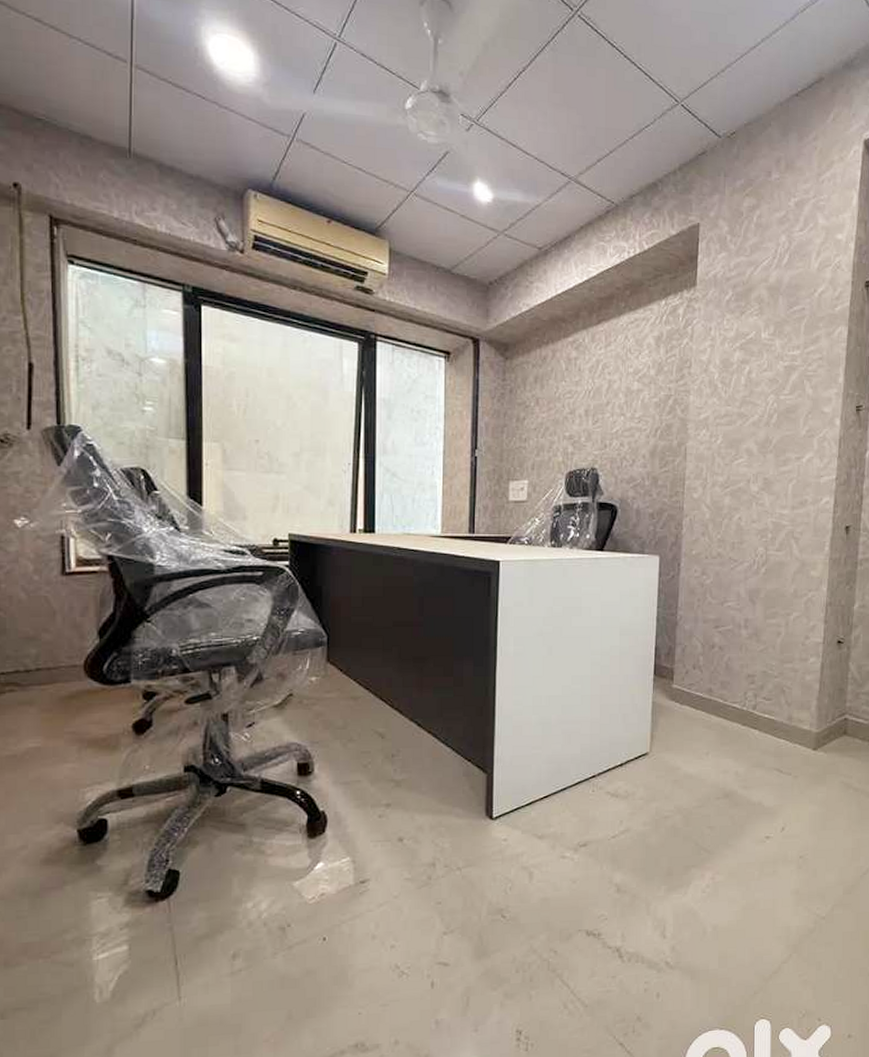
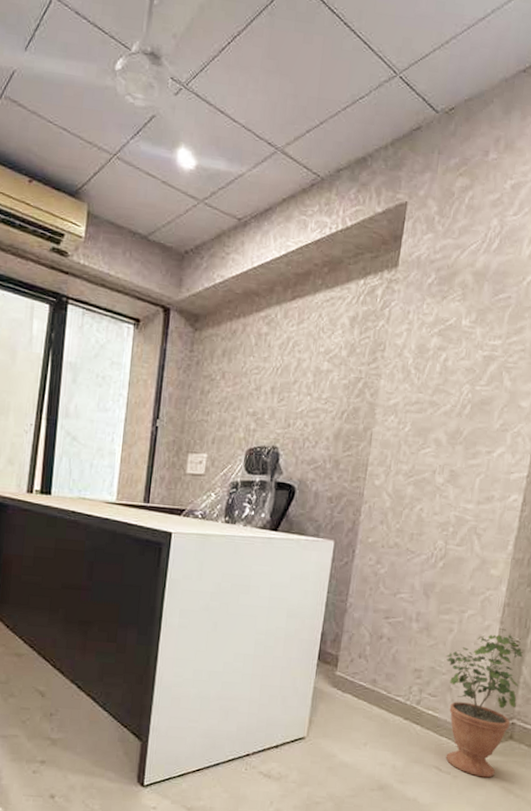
potted plant: none [776,628,848,775] -> present [445,628,523,778]

